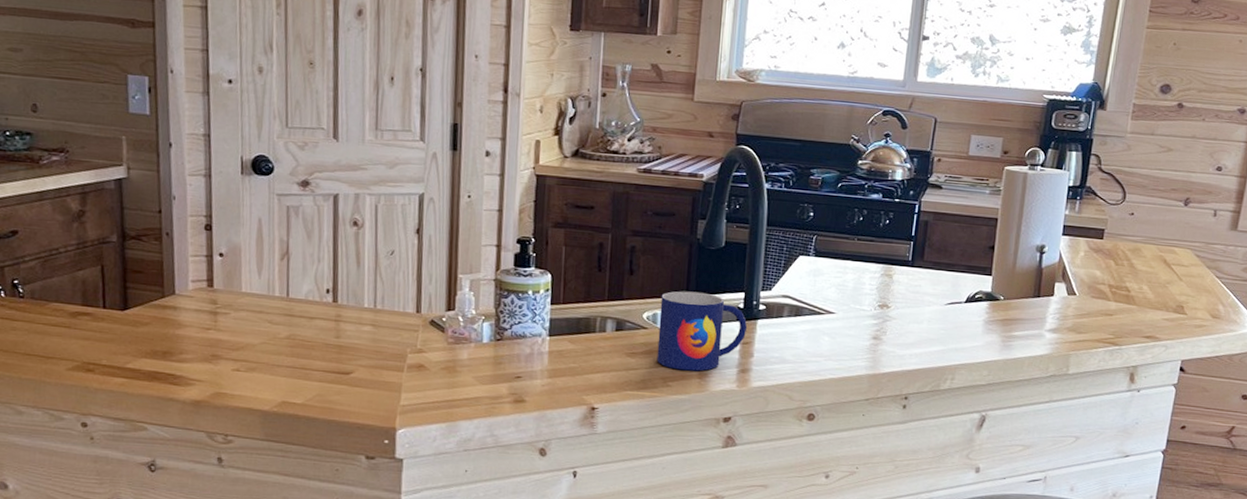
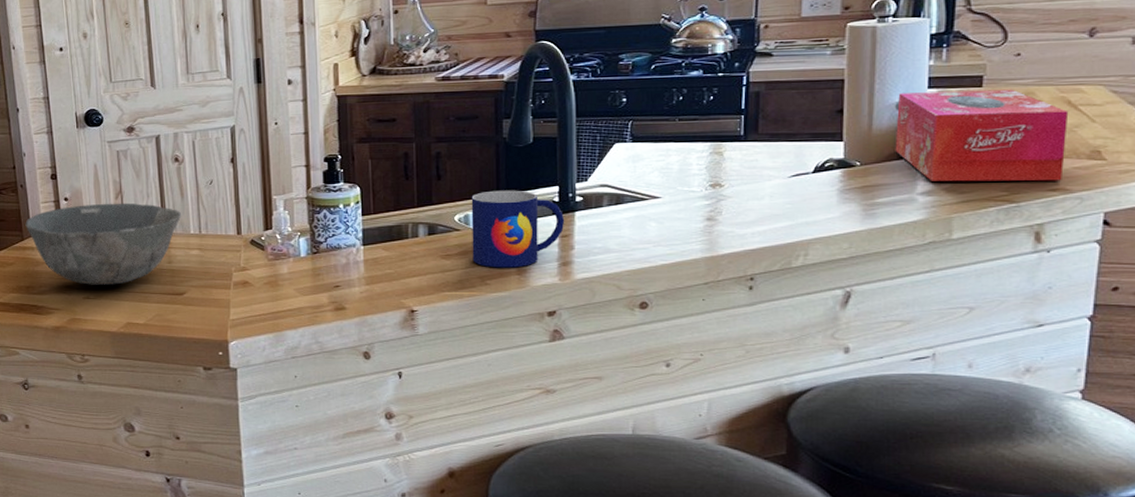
bowl: none [168,263,356,358] -> present [25,203,182,285]
tissue box: none [1032,237,1164,330] -> present [895,89,1069,182]

